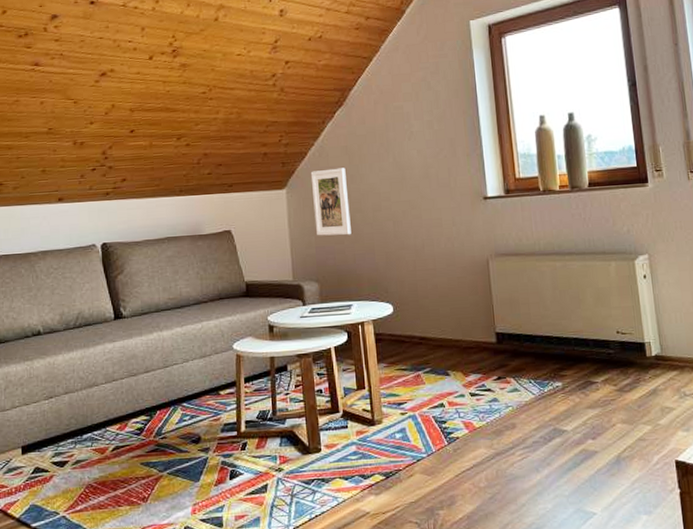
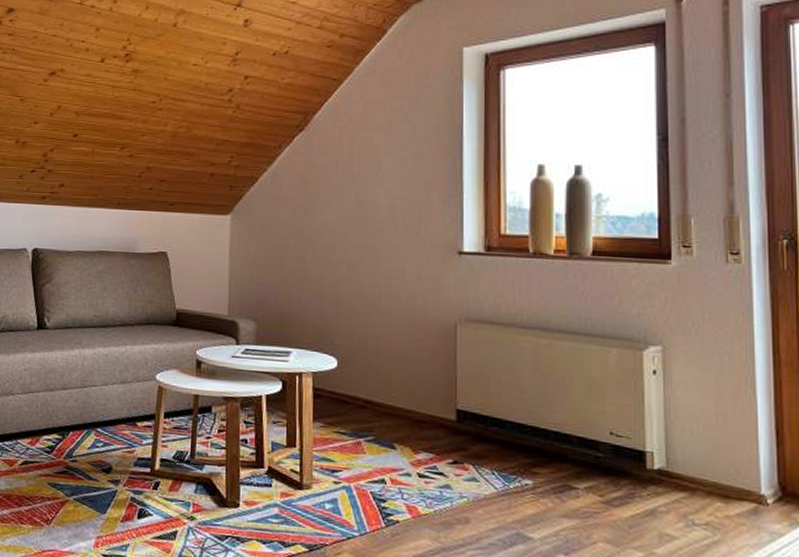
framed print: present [310,168,351,236] -> none [259,198,300,275]

